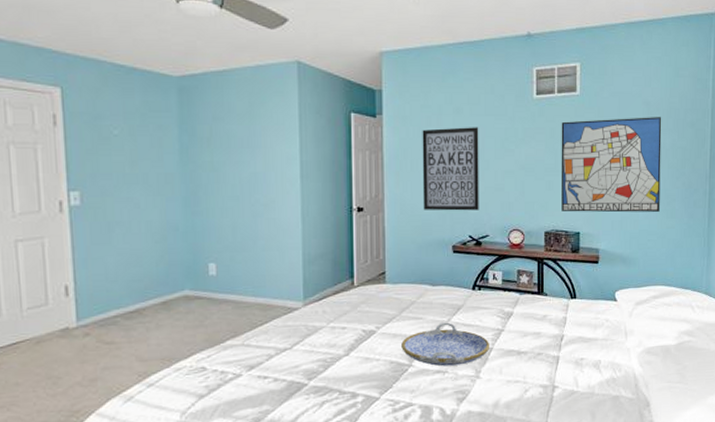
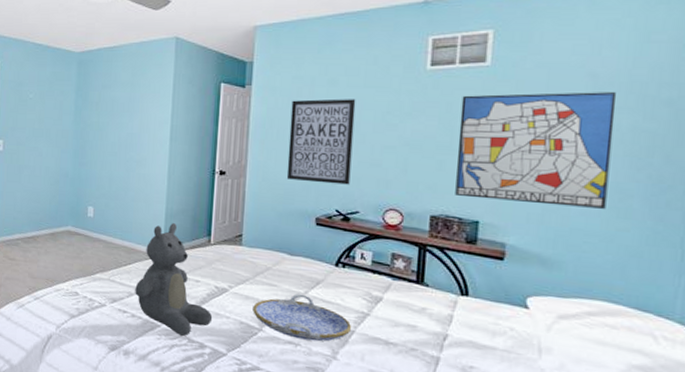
teddy bear: none [275,270,363,390] -> present [135,223,213,336]

